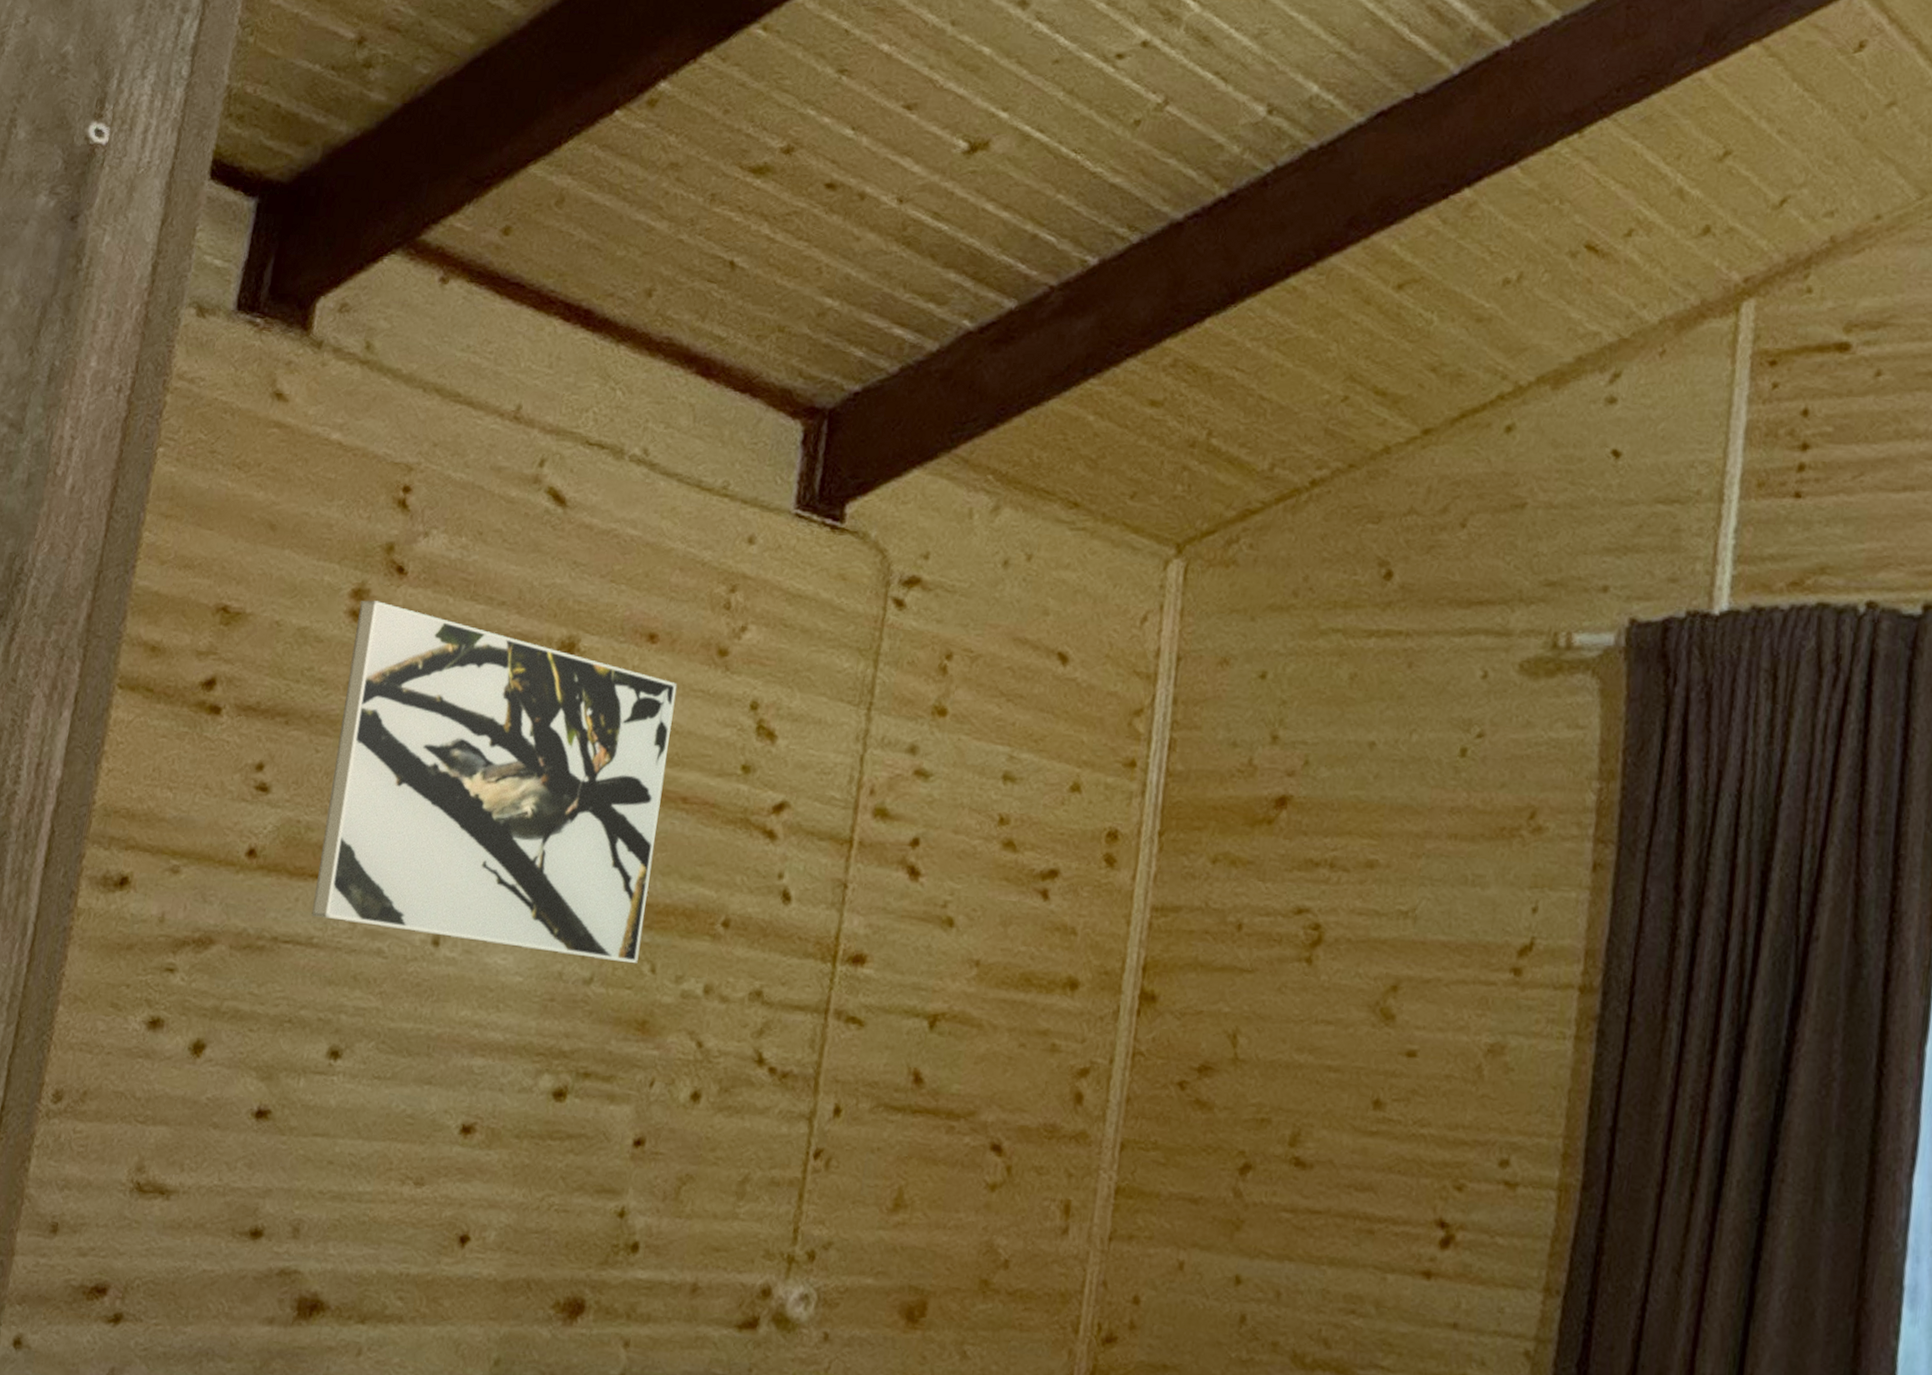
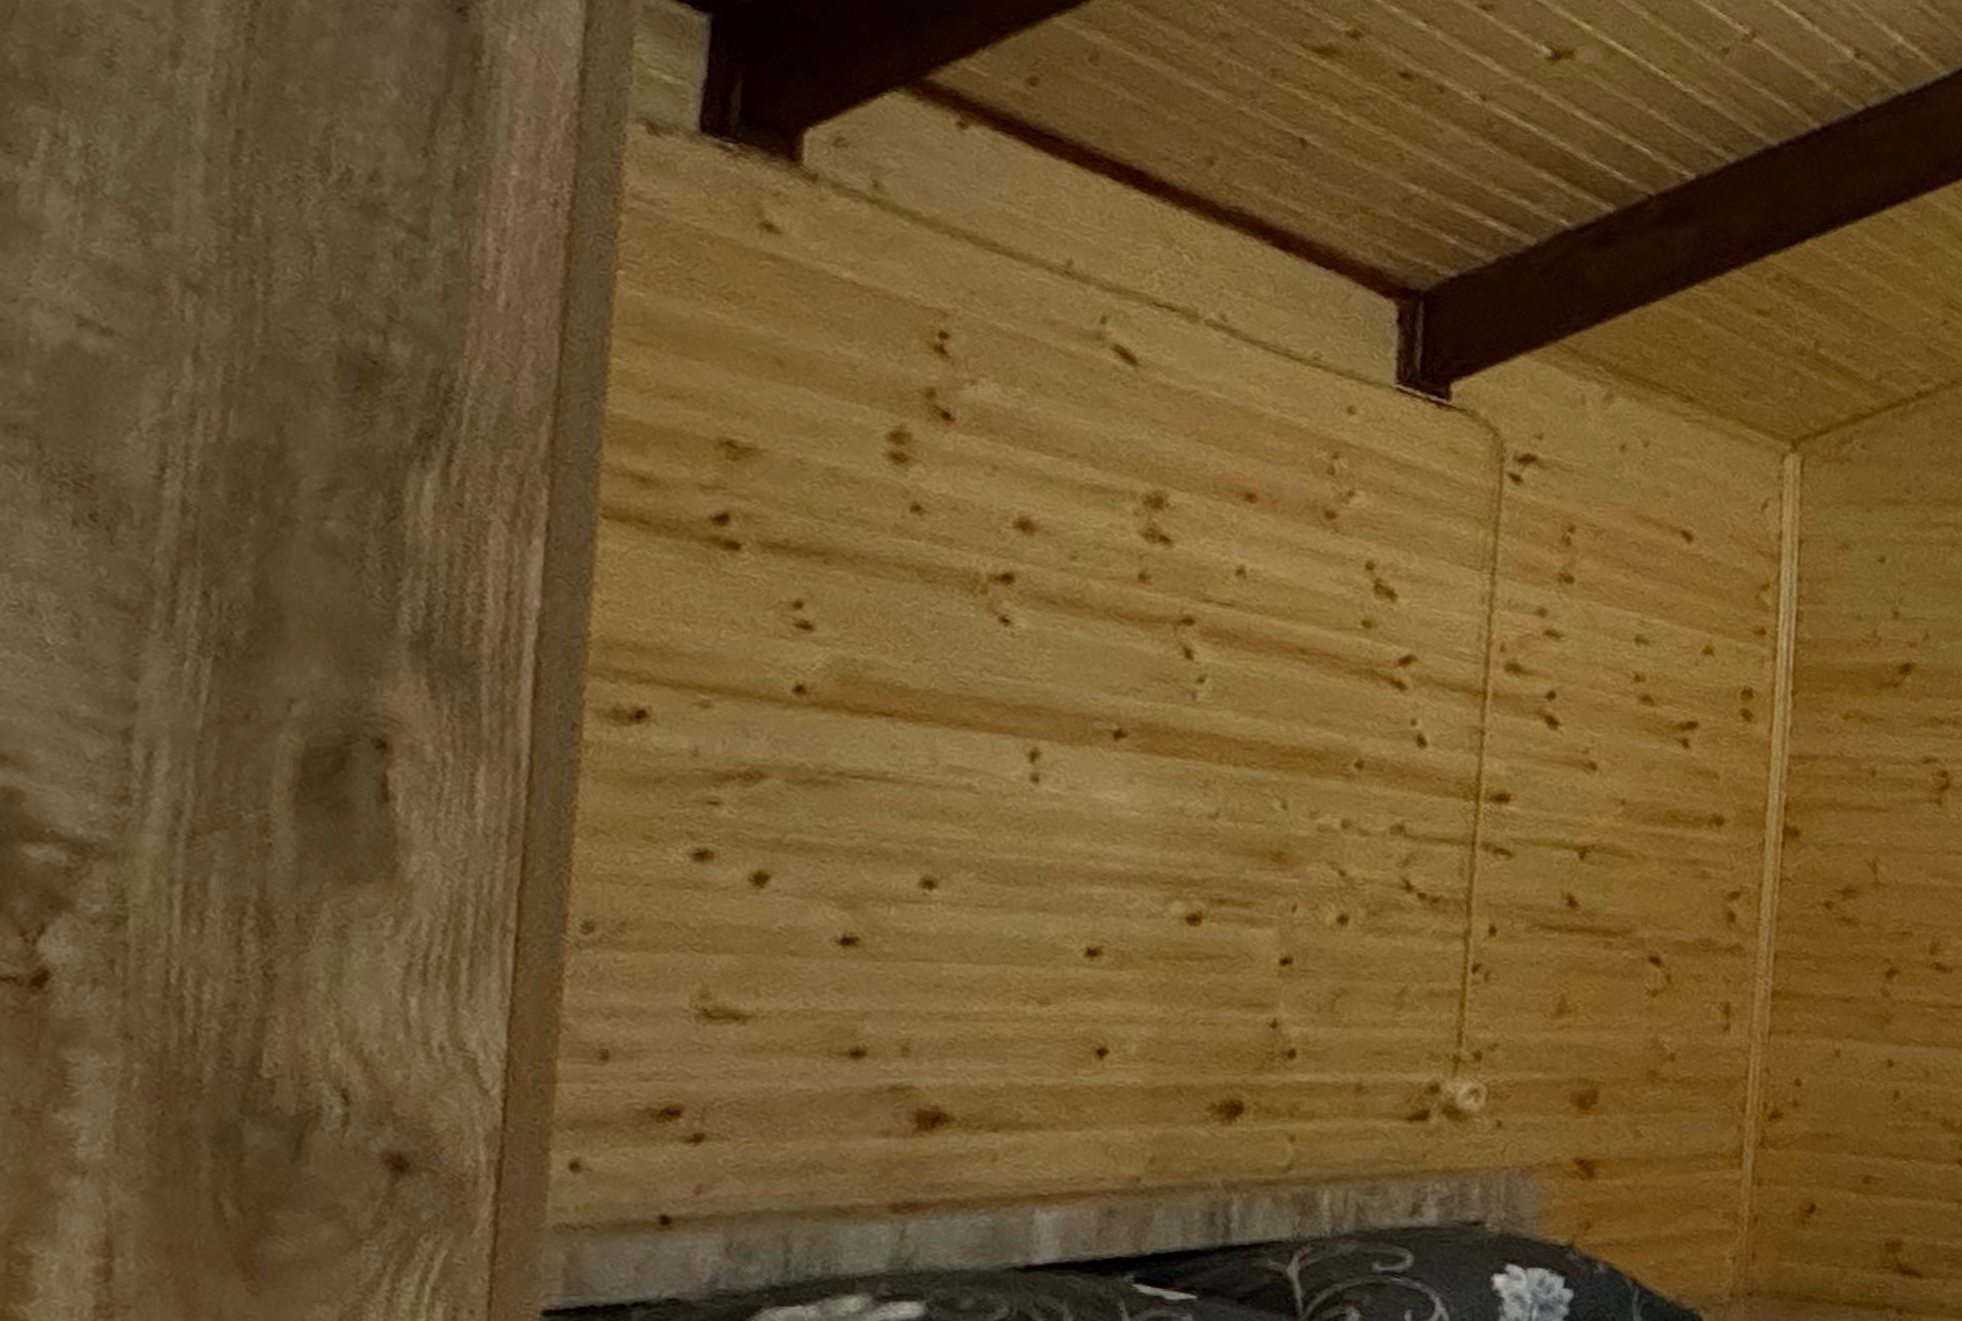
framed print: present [311,600,678,964] -> none [882,444,1283,801]

